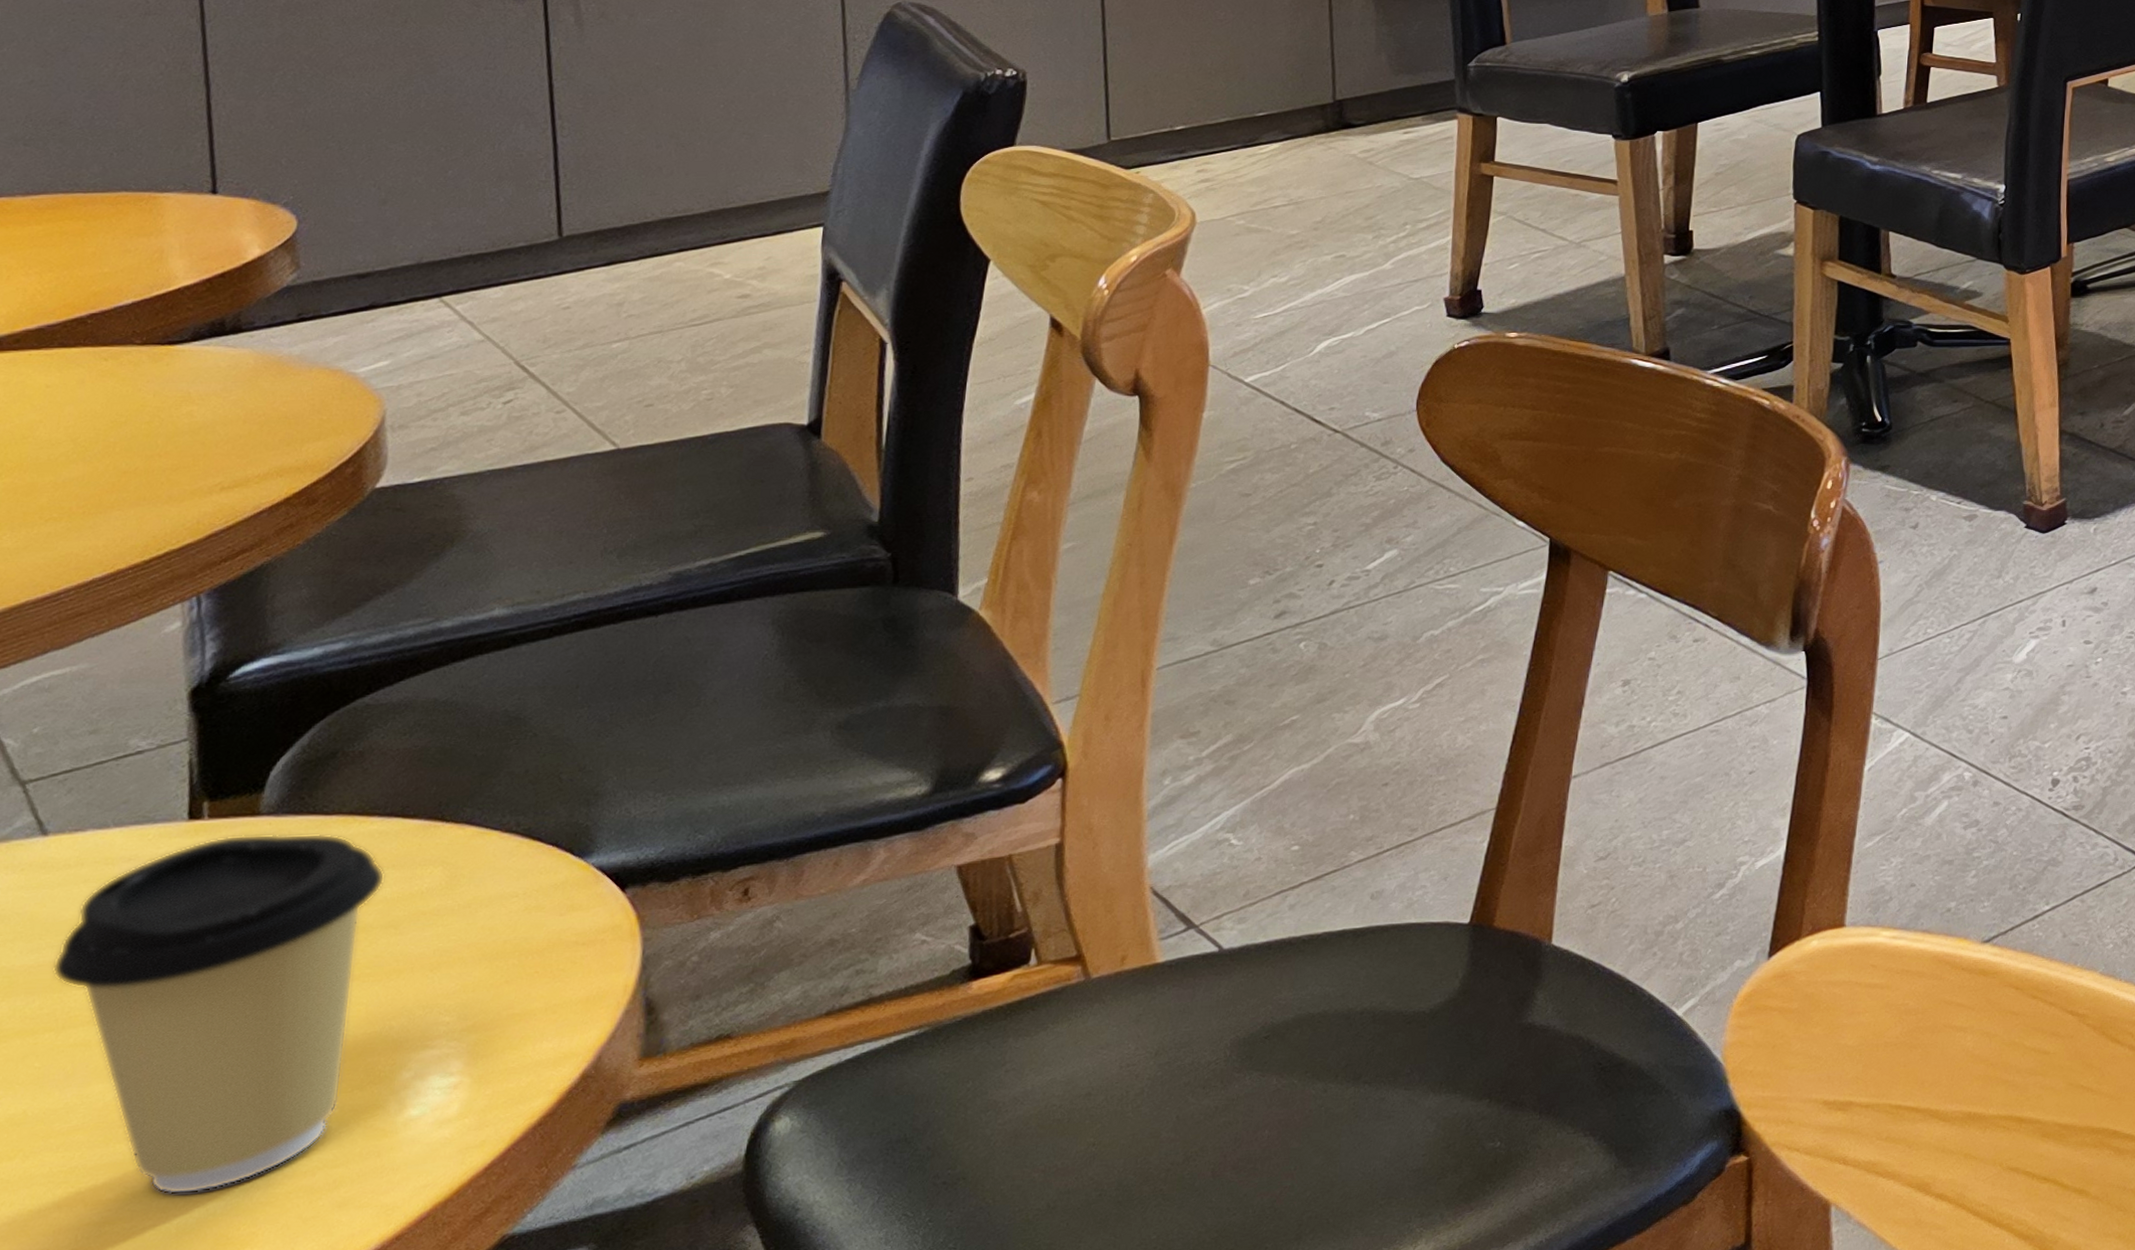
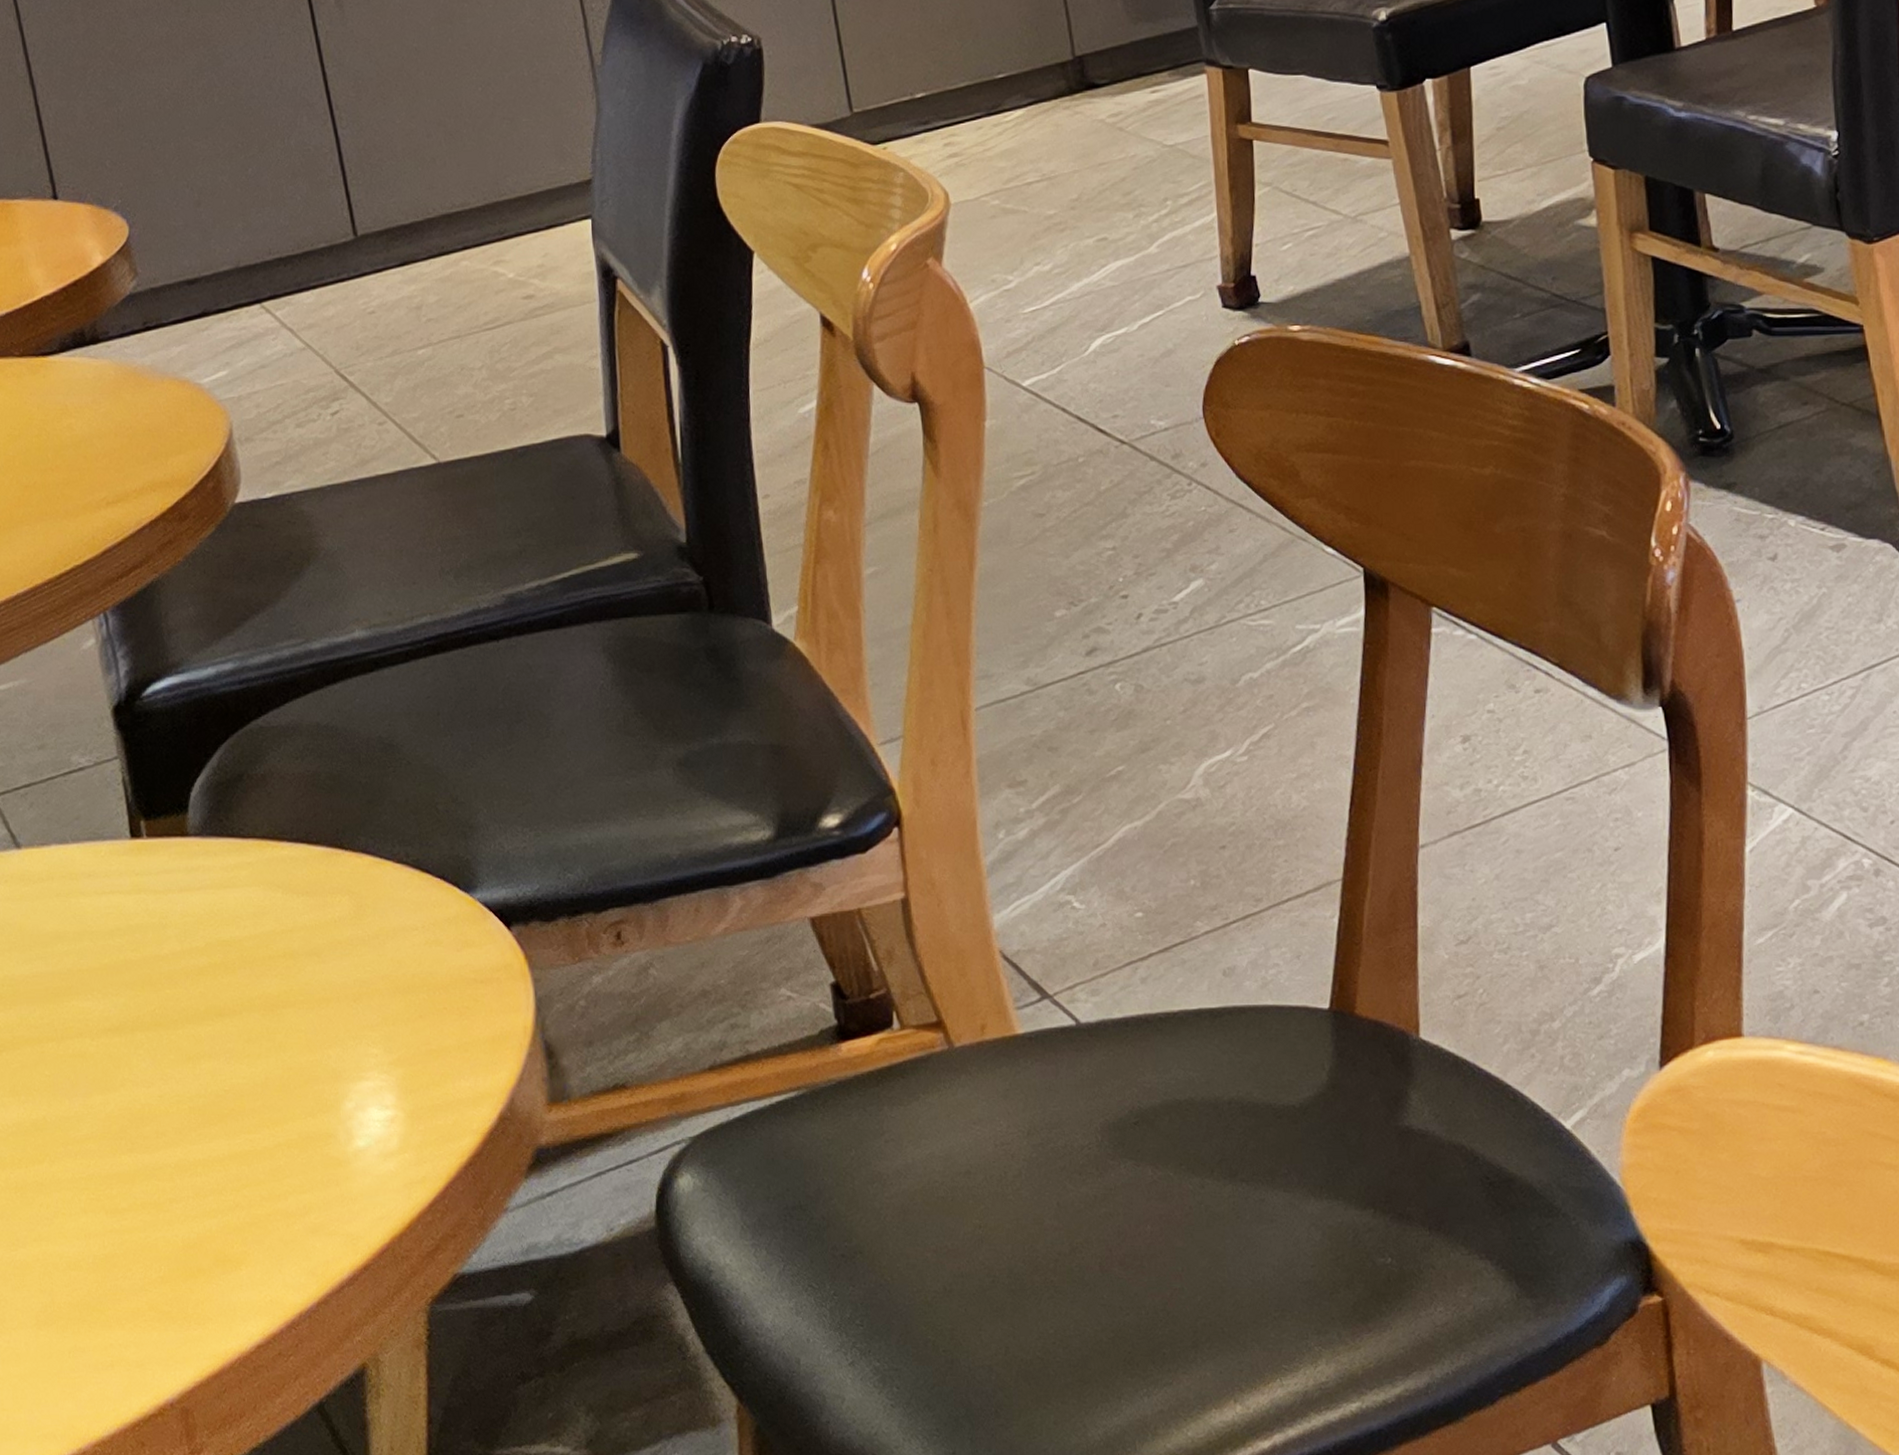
coffee cup: present [52,833,386,1195] -> none [44,855,302,1209]

